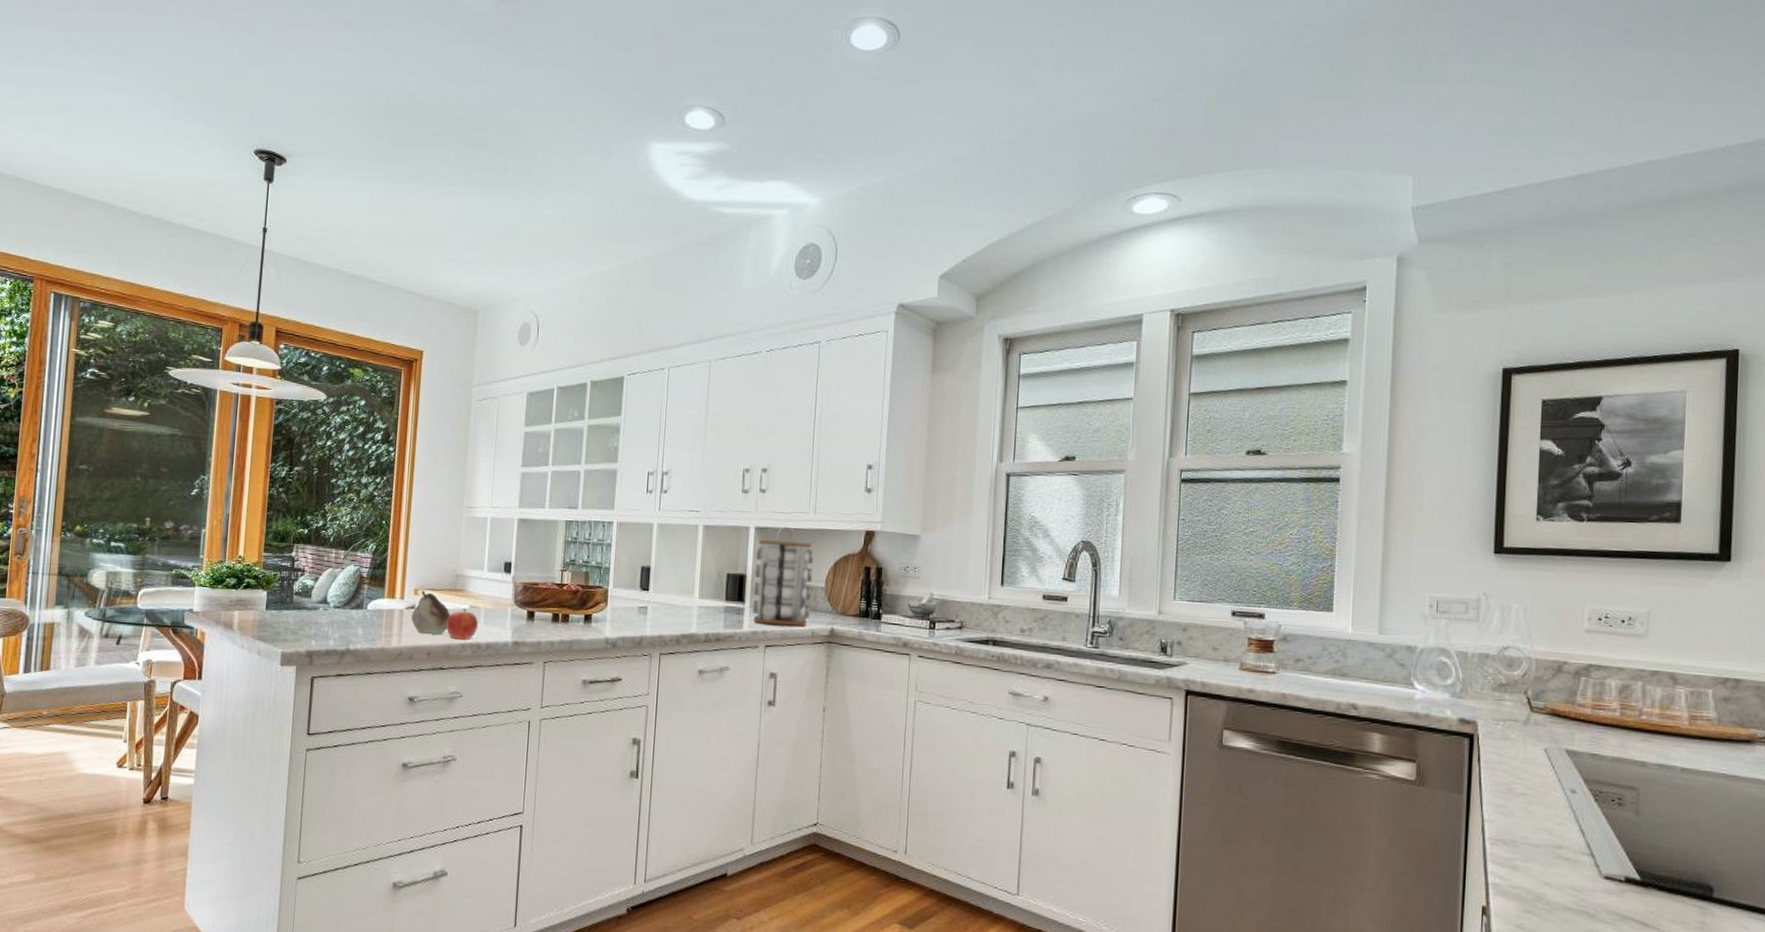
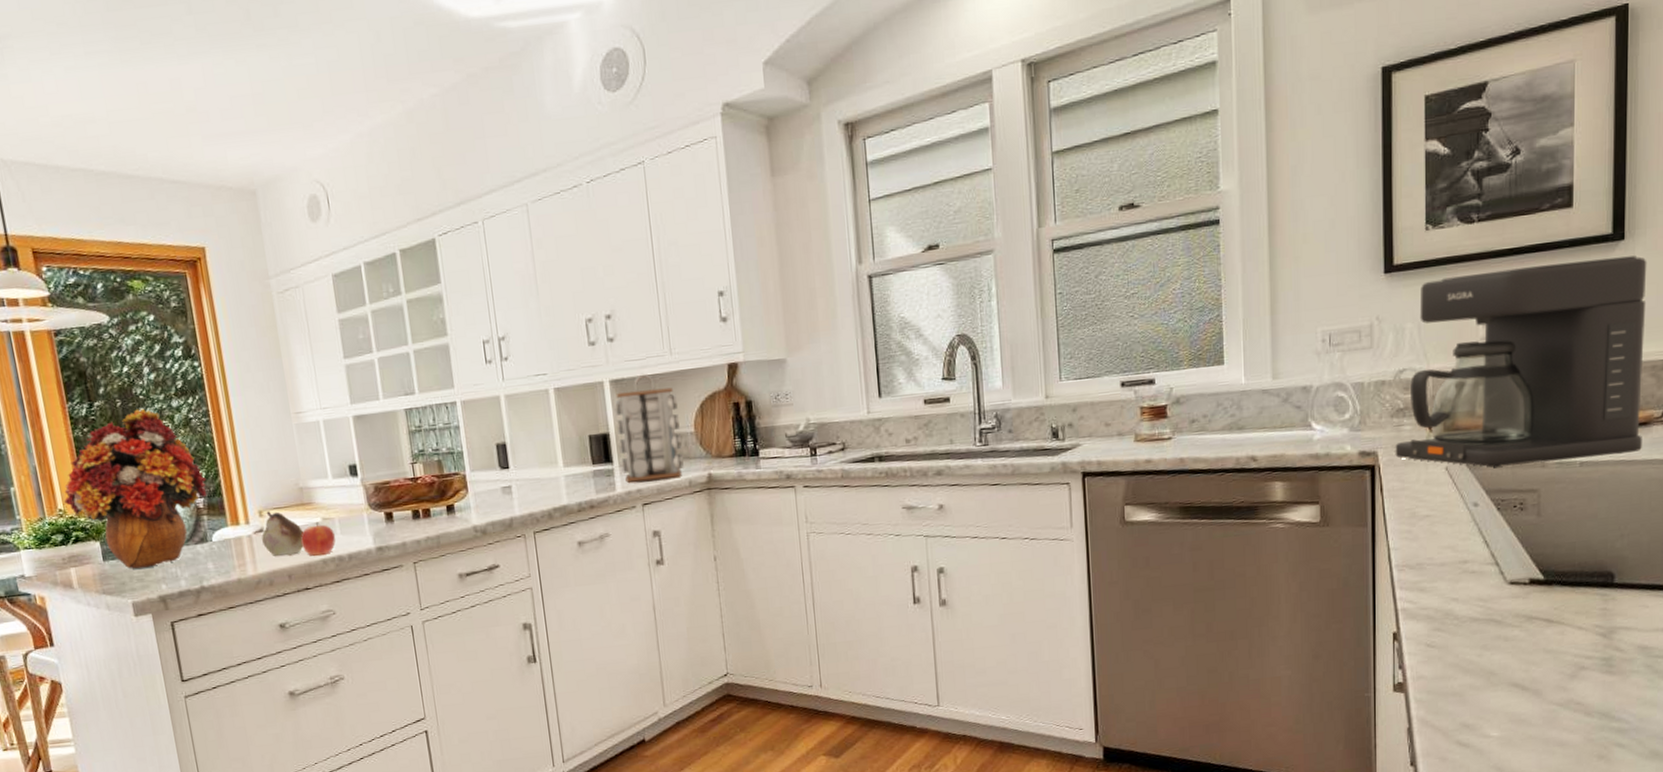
flower arrangement: none [246,479,375,623] -> present [64,408,208,569]
coffee maker: none [1494,567,1753,768] -> present [1395,255,1647,468]

